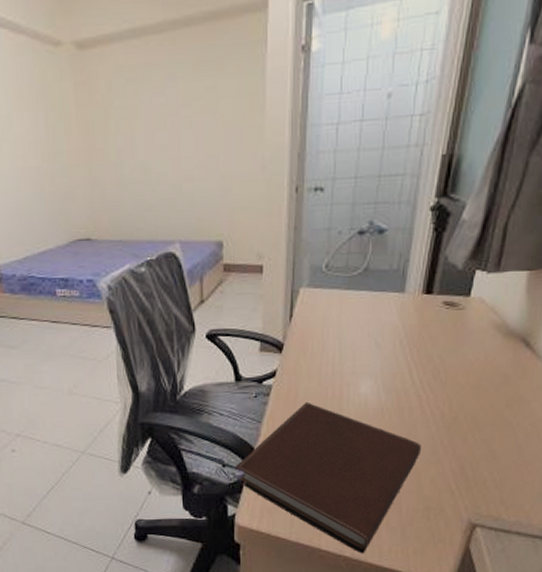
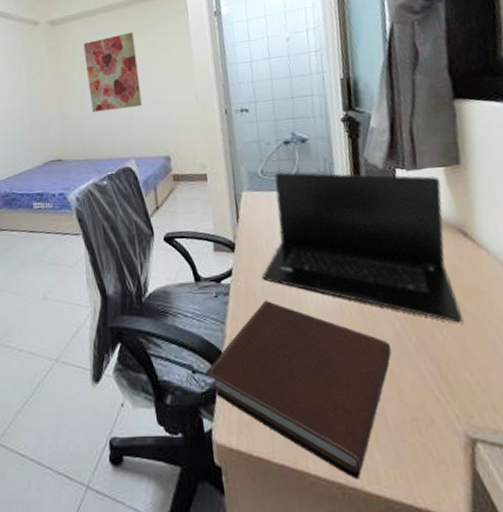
wall art: none [122,68,194,180] -> present [83,32,142,113]
laptop: none [306,268,521,428] -> present [261,172,463,323]

